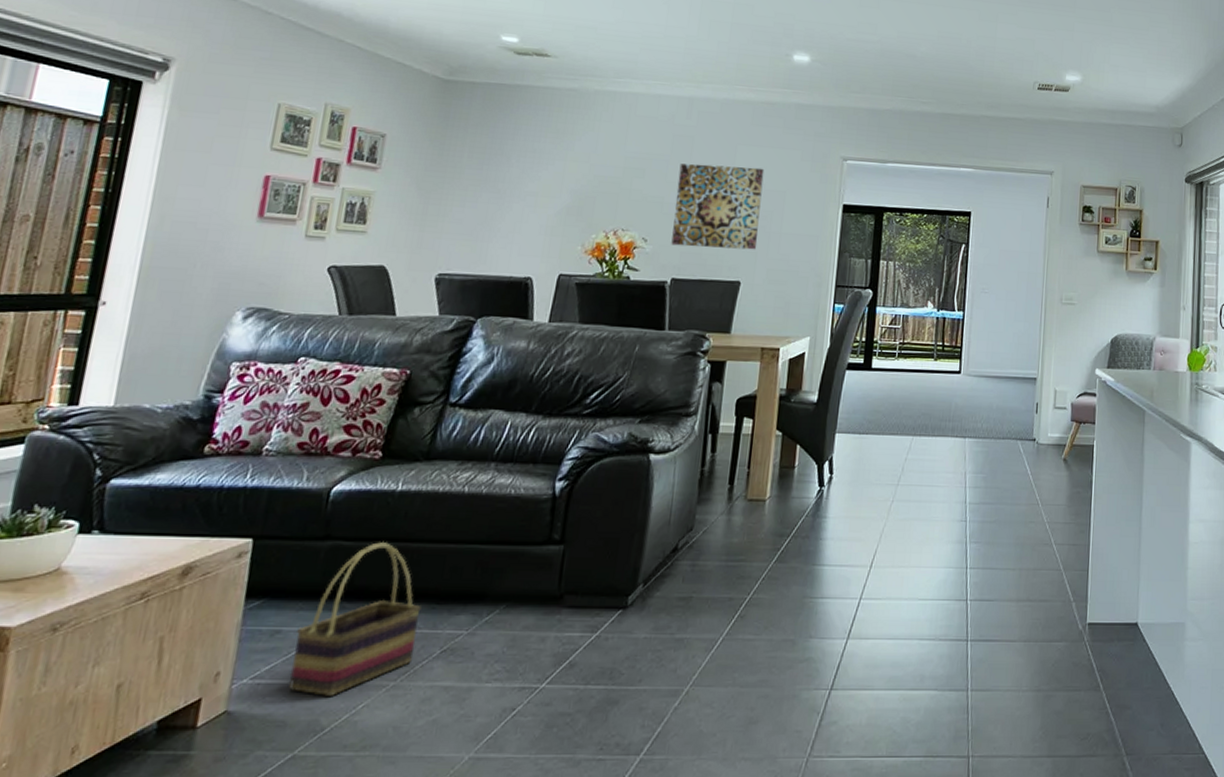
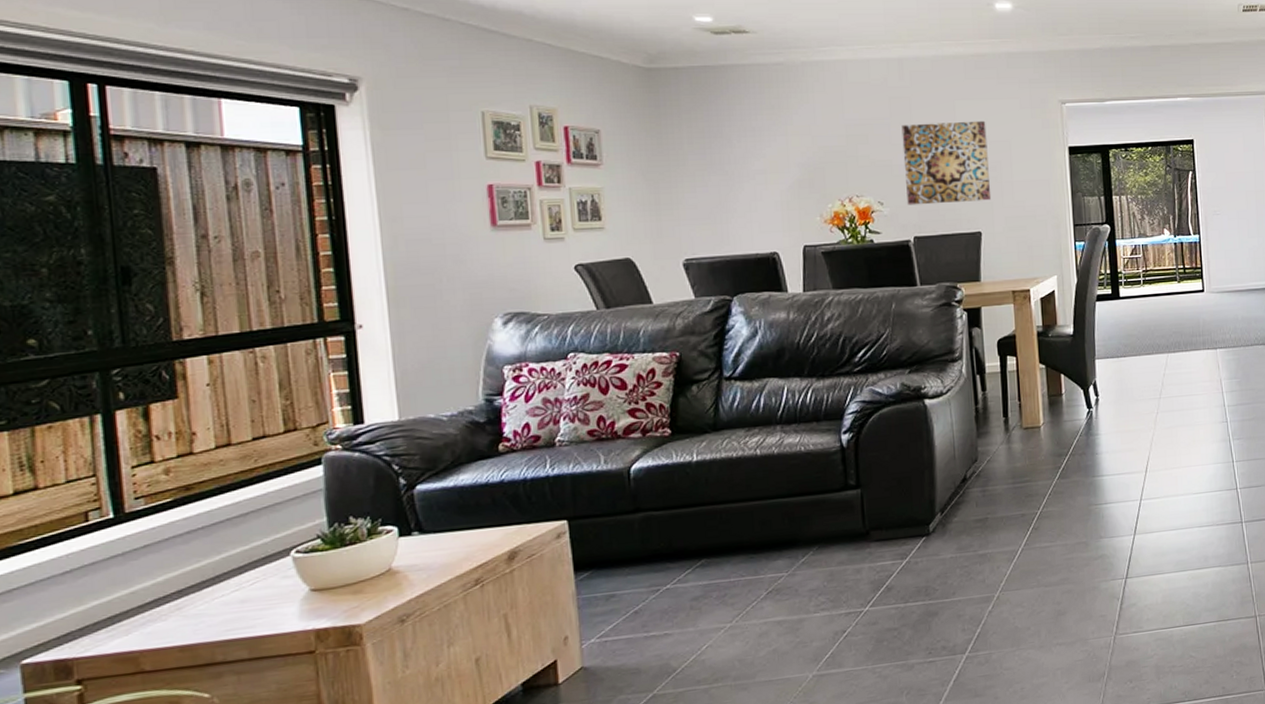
basket: present [289,541,421,696] -> none [628,506,743,644]

